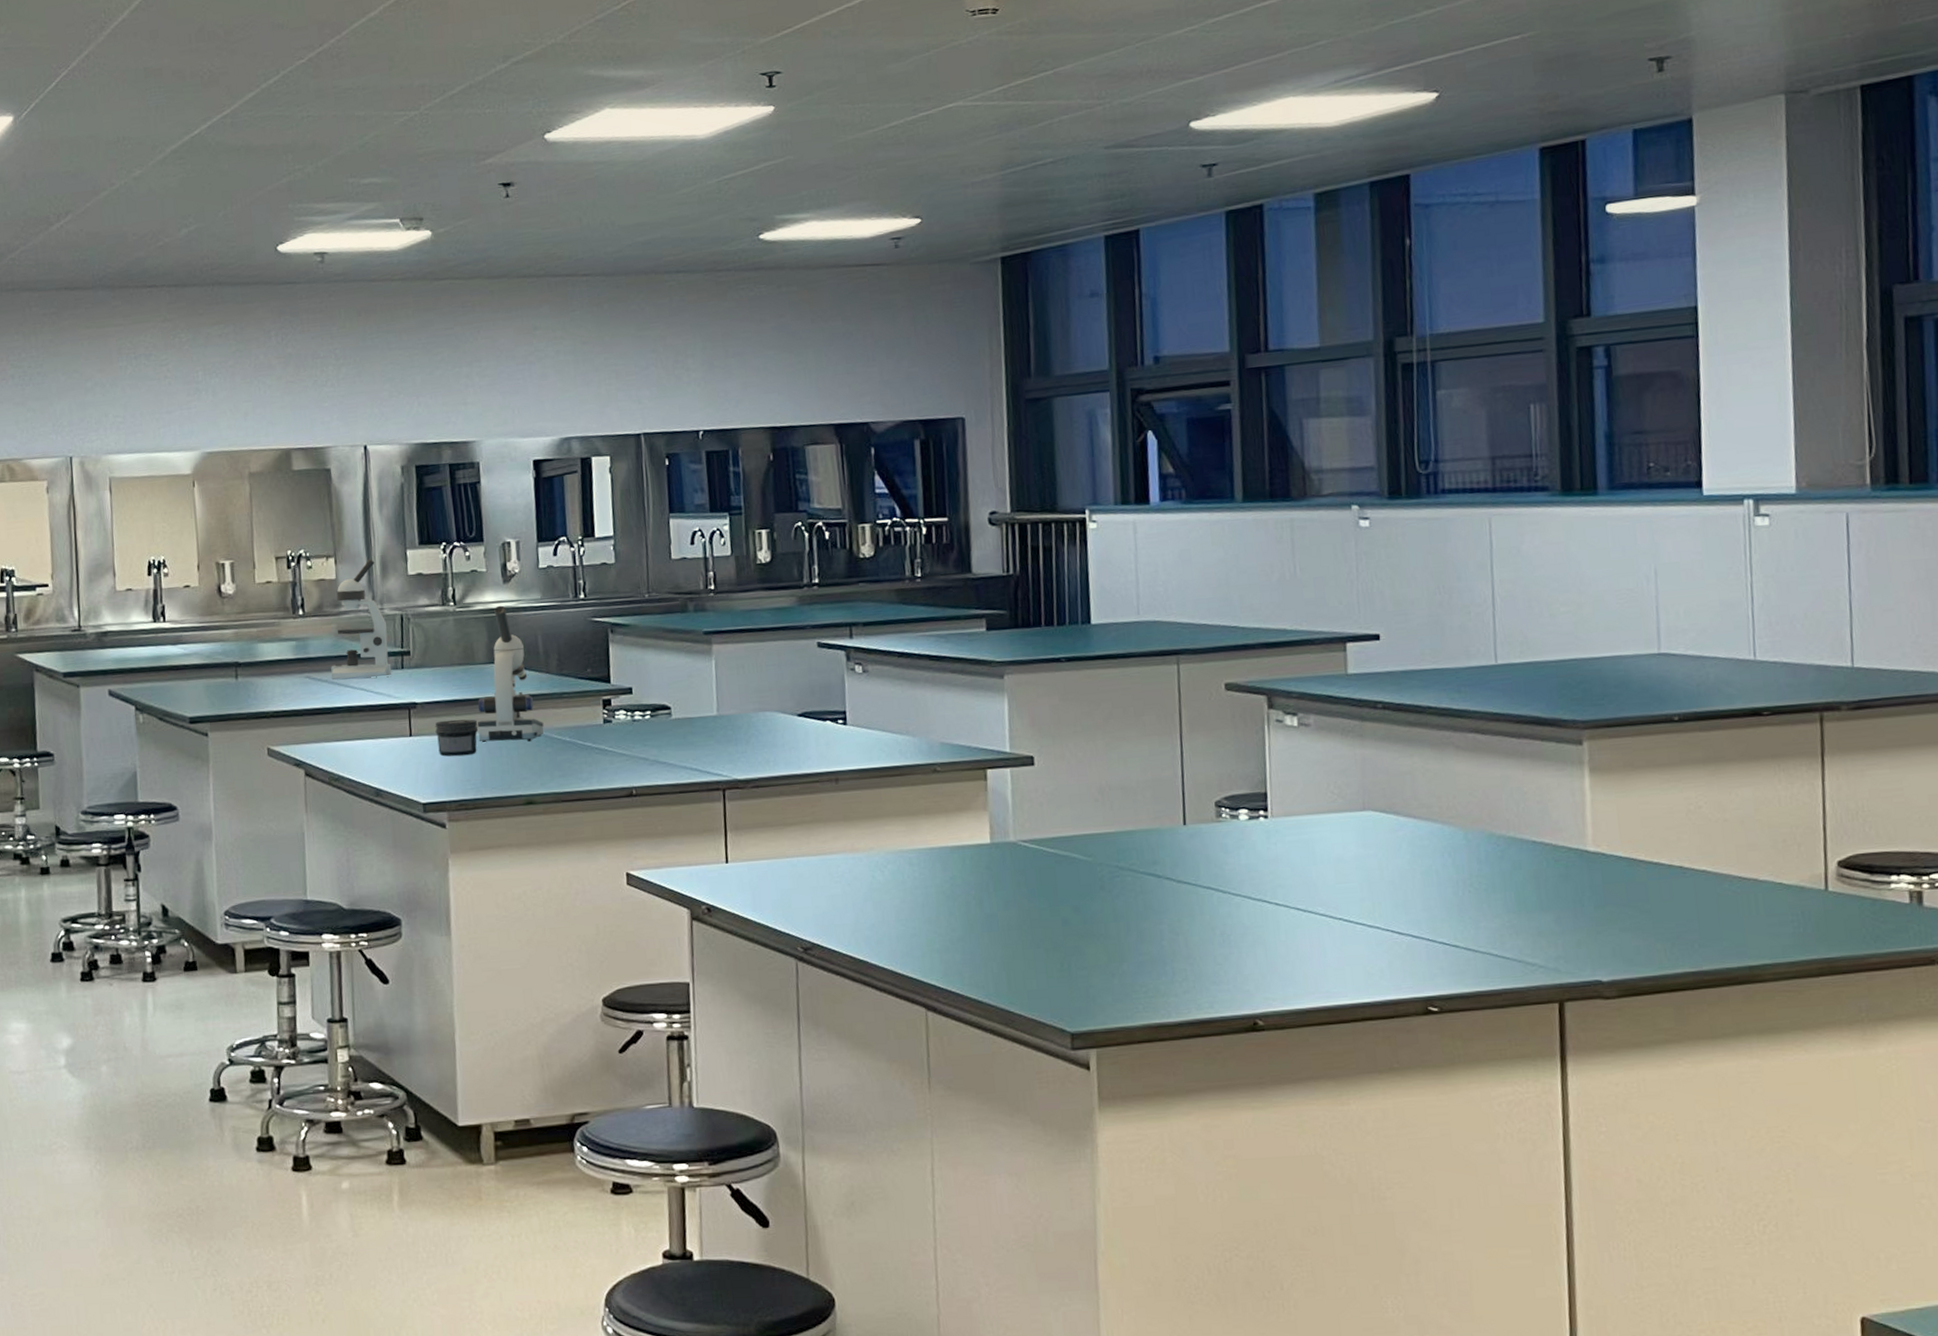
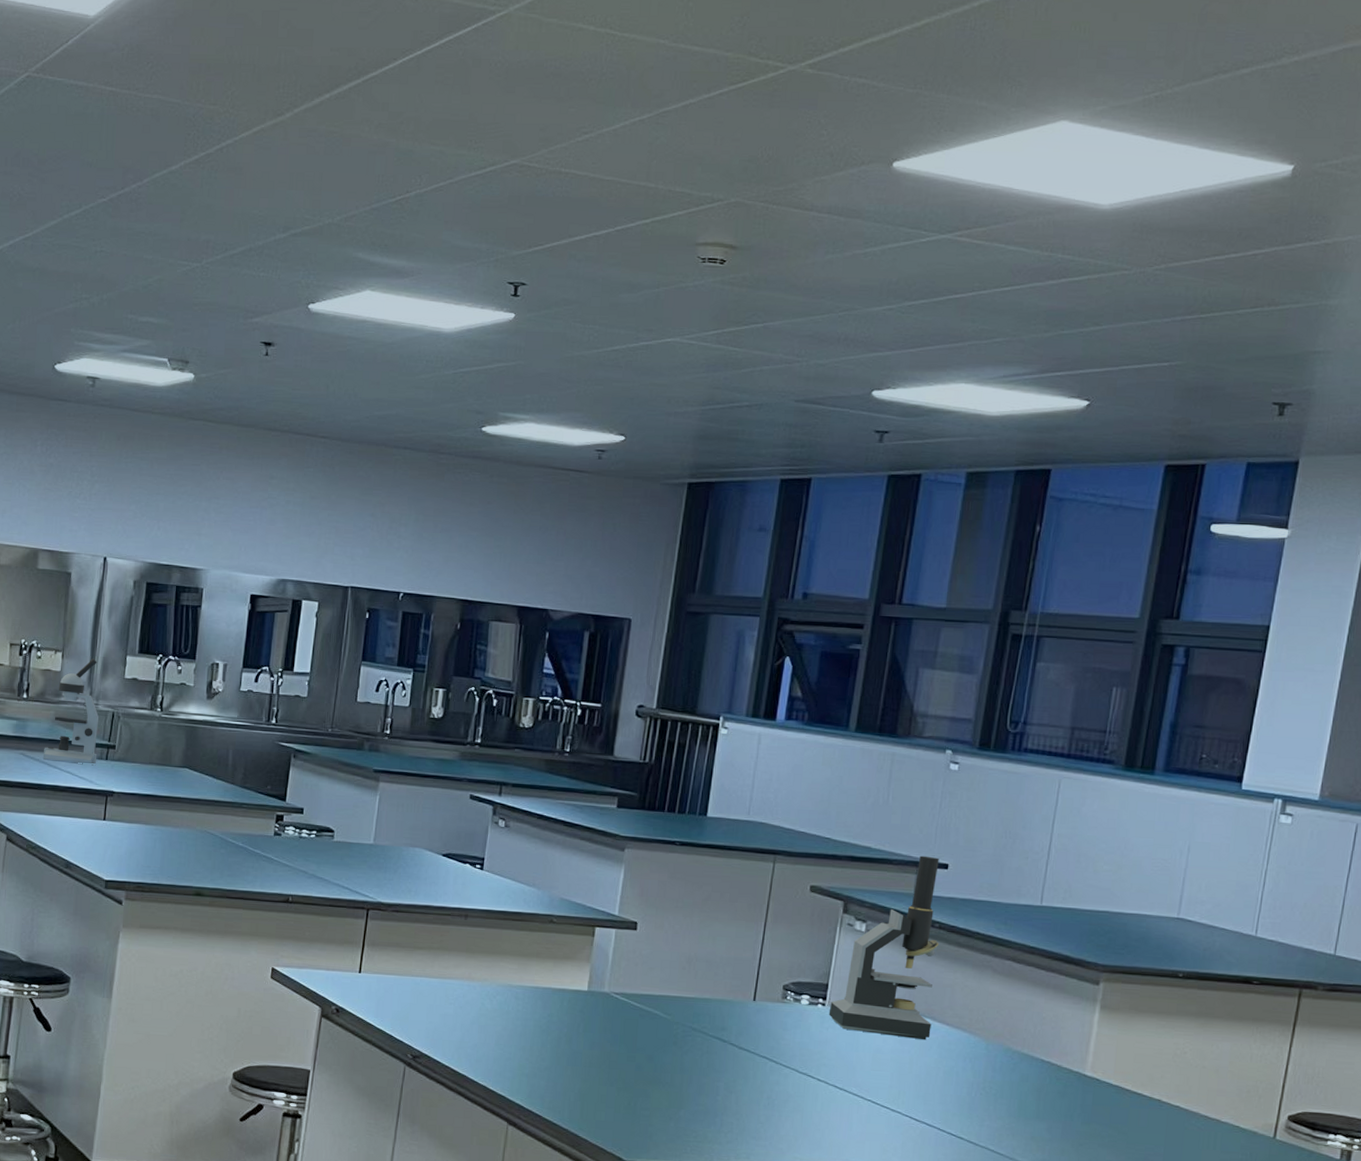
jar: present [435,719,479,757] -> none [126,811,165,845]
microscope: present [477,605,544,743] -> none [163,718,222,842]
microscope: none [1273,628,1397,842] -> present [828,855,939,1041]

